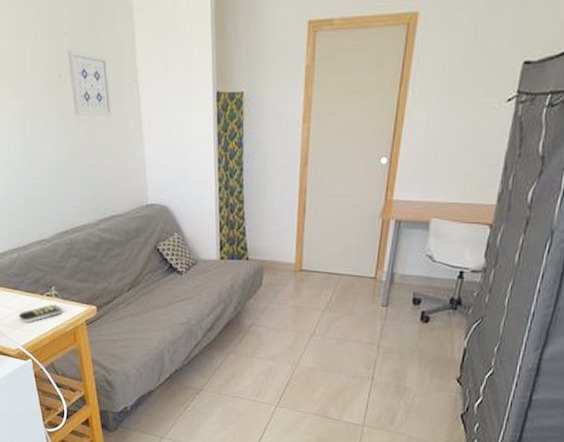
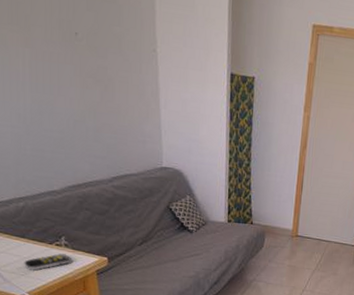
wall art: present [67,50,113,117] -> none [85,10,130,81]

